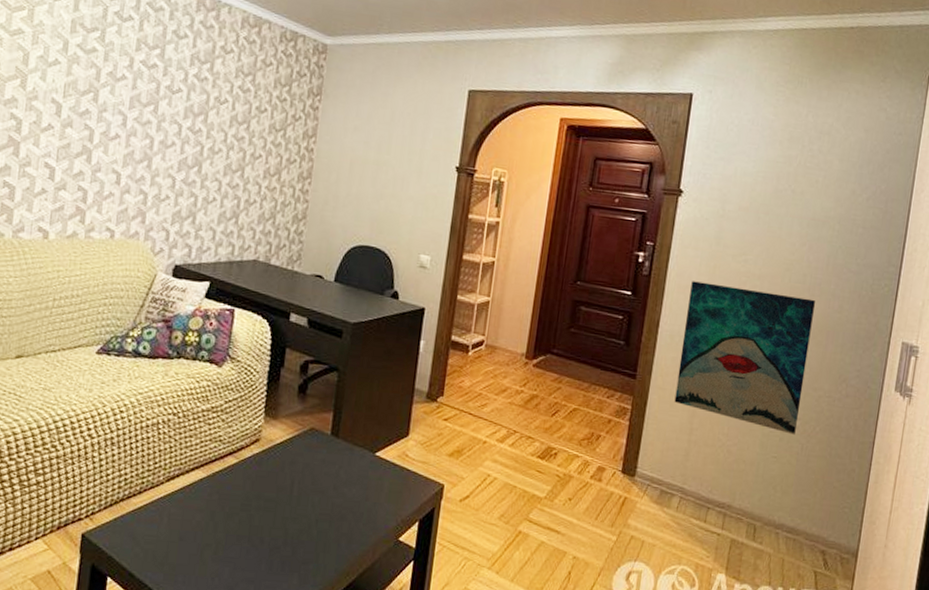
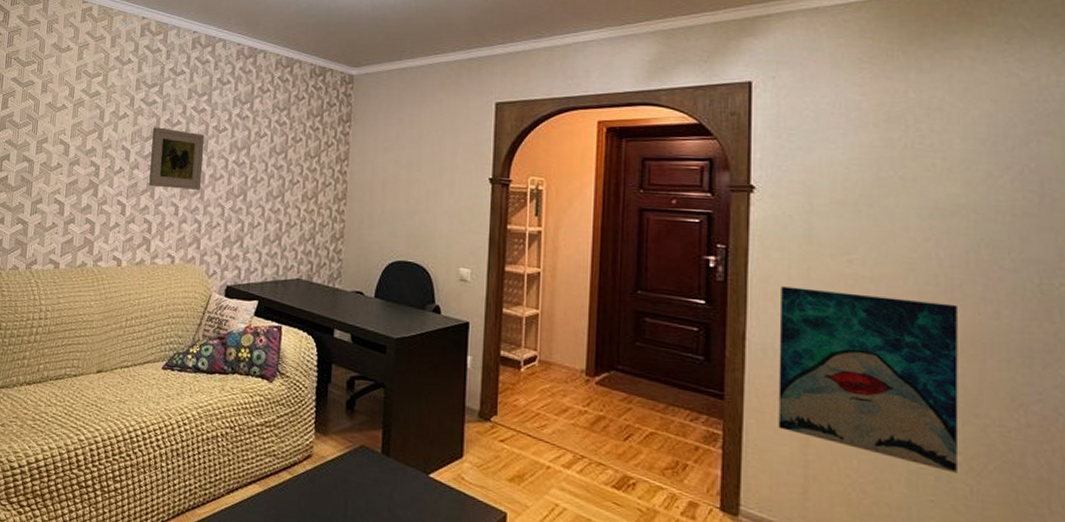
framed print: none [85,79,155,157] -> present [149,127,205,190]

